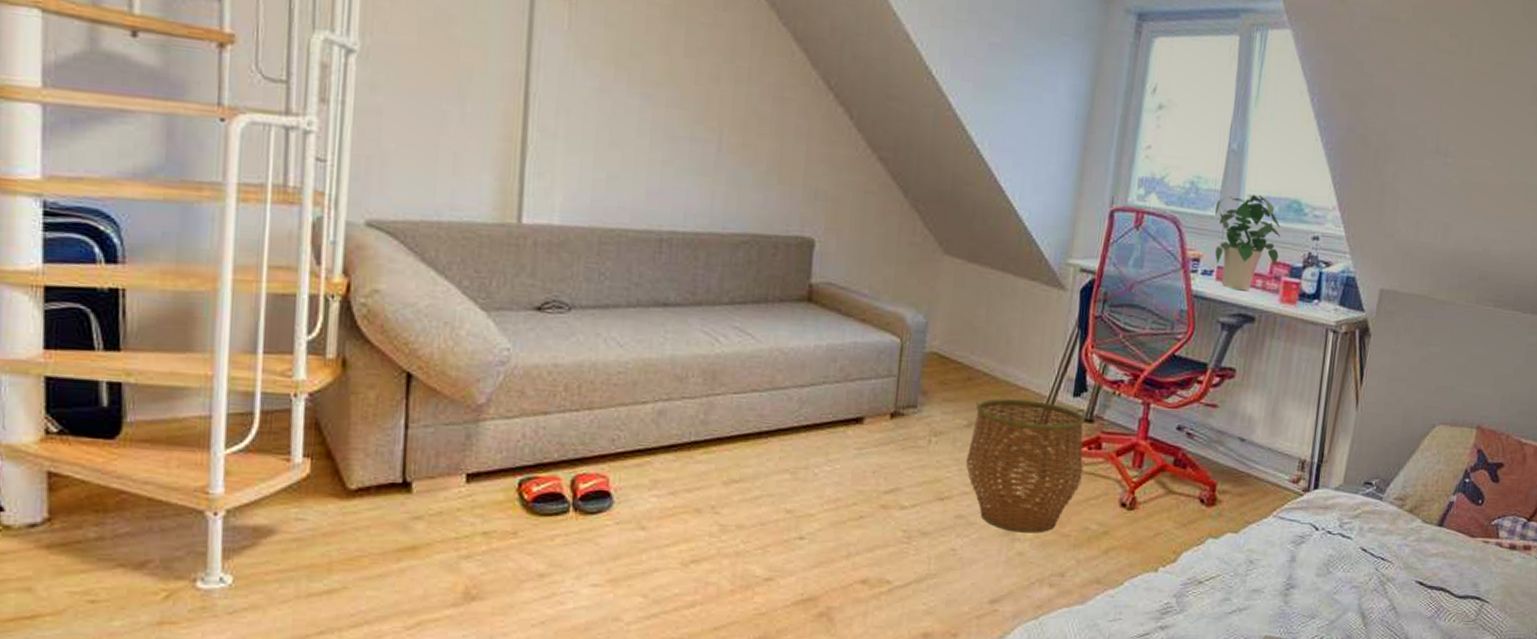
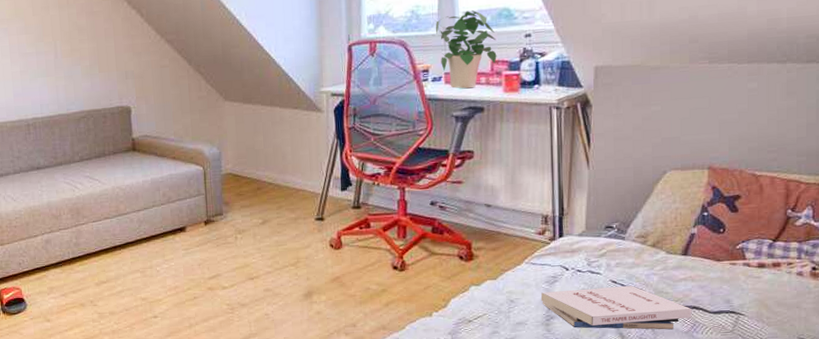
basket: present [965,398,1086,533] -> none [265,198,359,297]
books: none [1283,554,1439,613] -> present [540,286,692,330]

